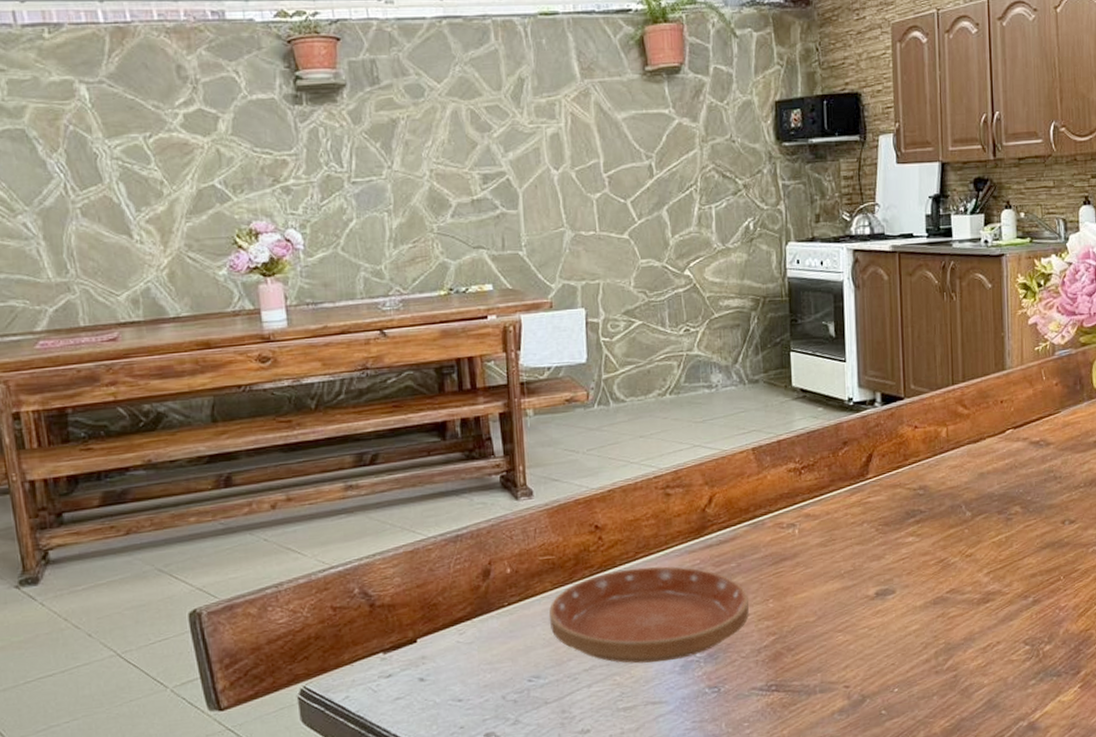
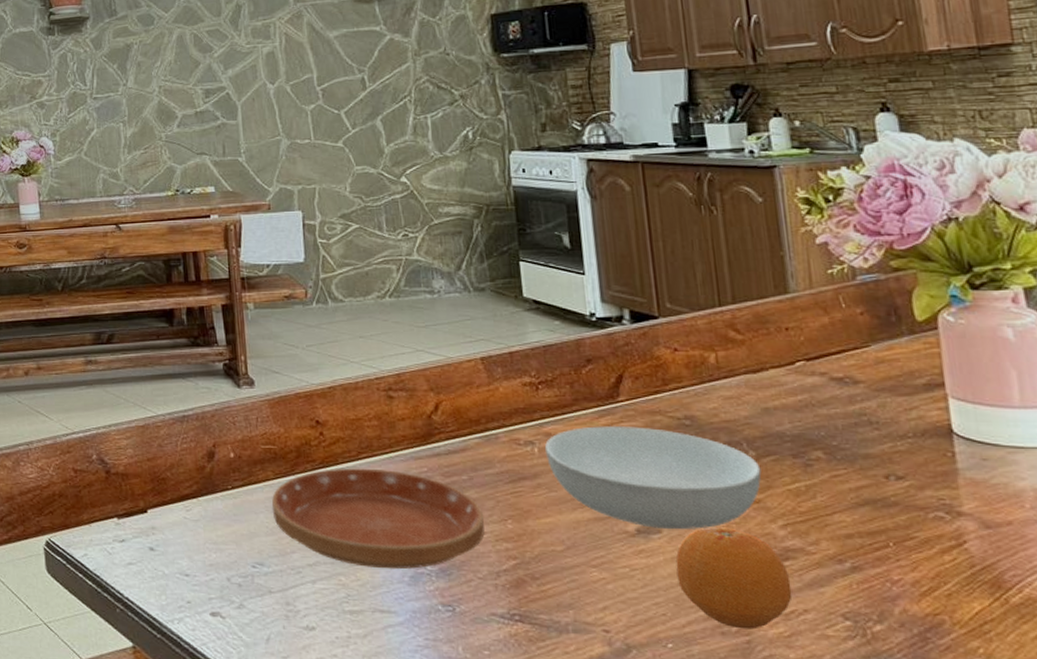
serving bowl: none [804,500,974,590] -> present [544,426,762,530]
fruit: none [905,580,990,667] -> present [675,527,793,630]

